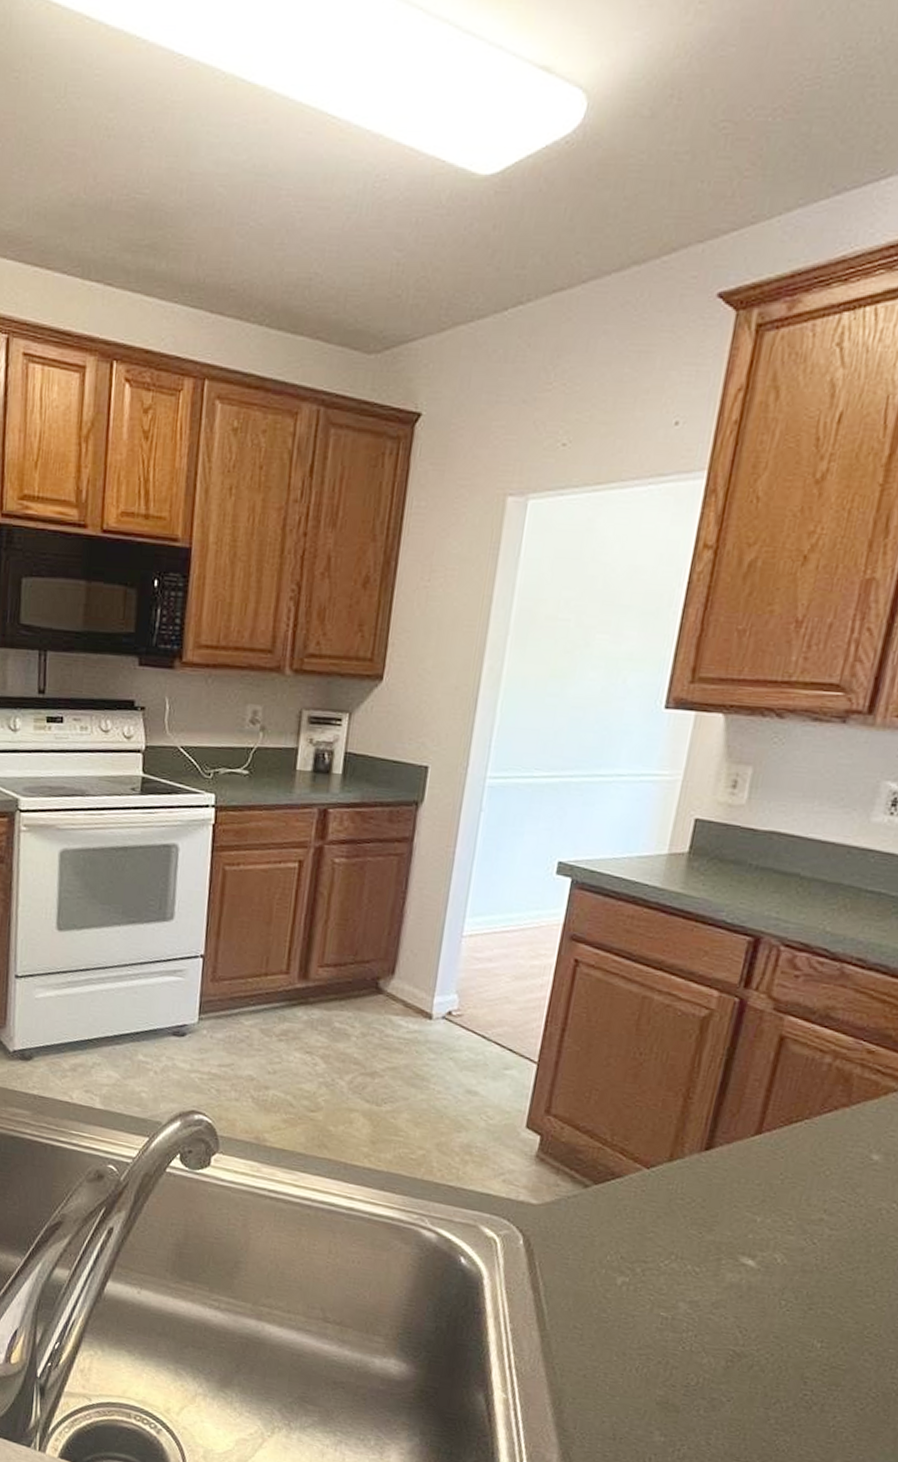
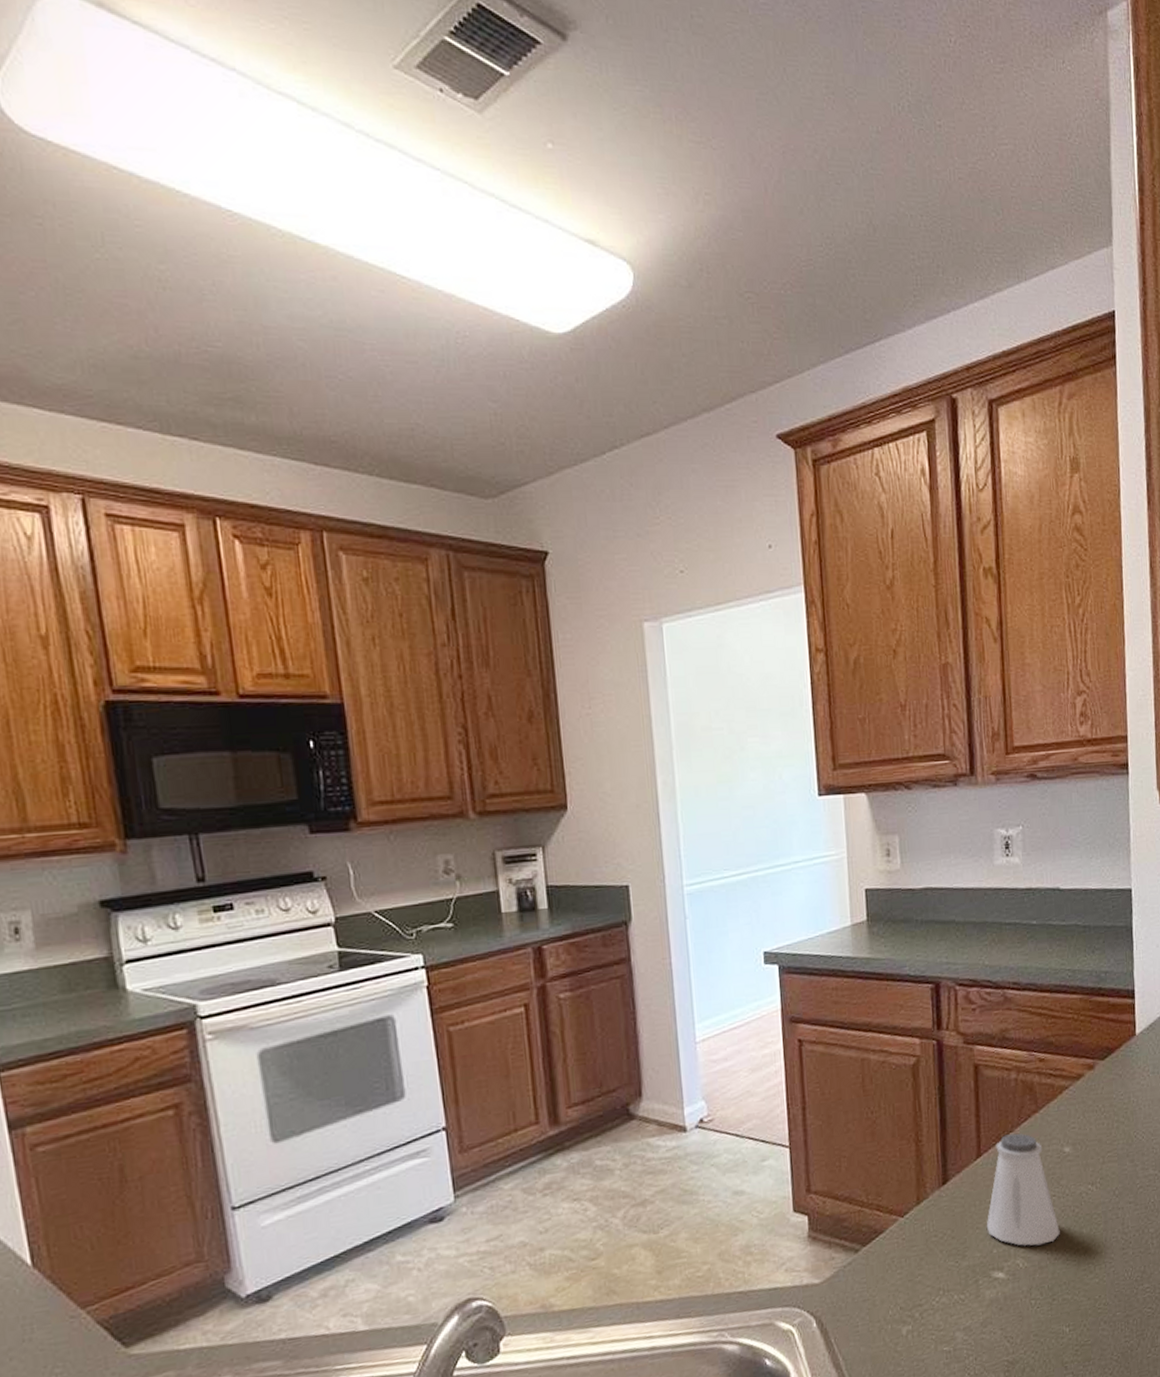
saltshaker: none [746,1120,844,1249] -> present [986,1133,1060,1246]

